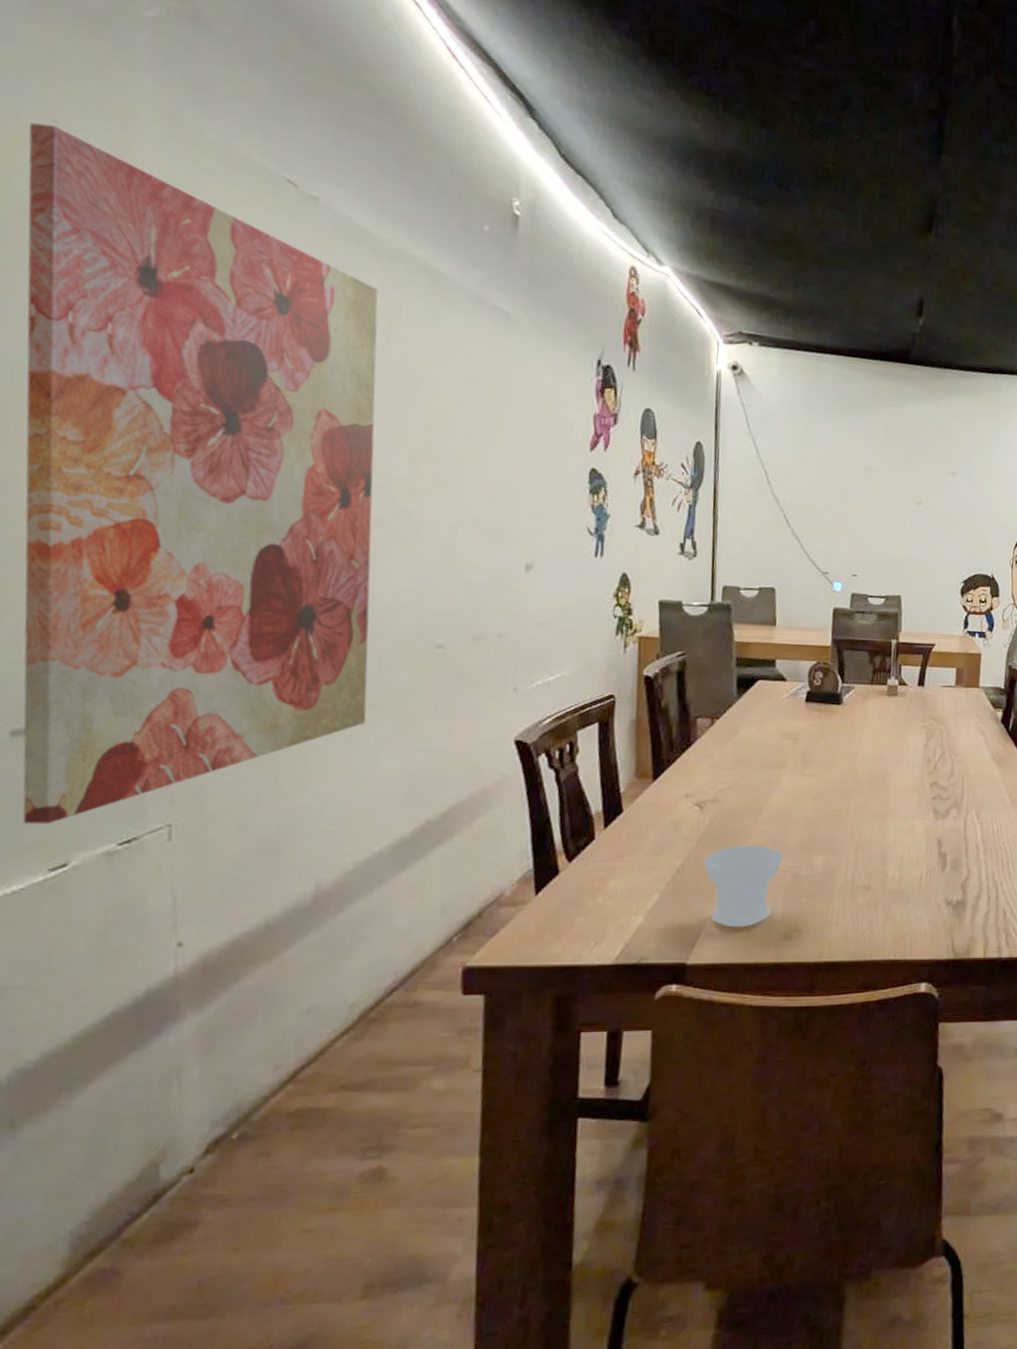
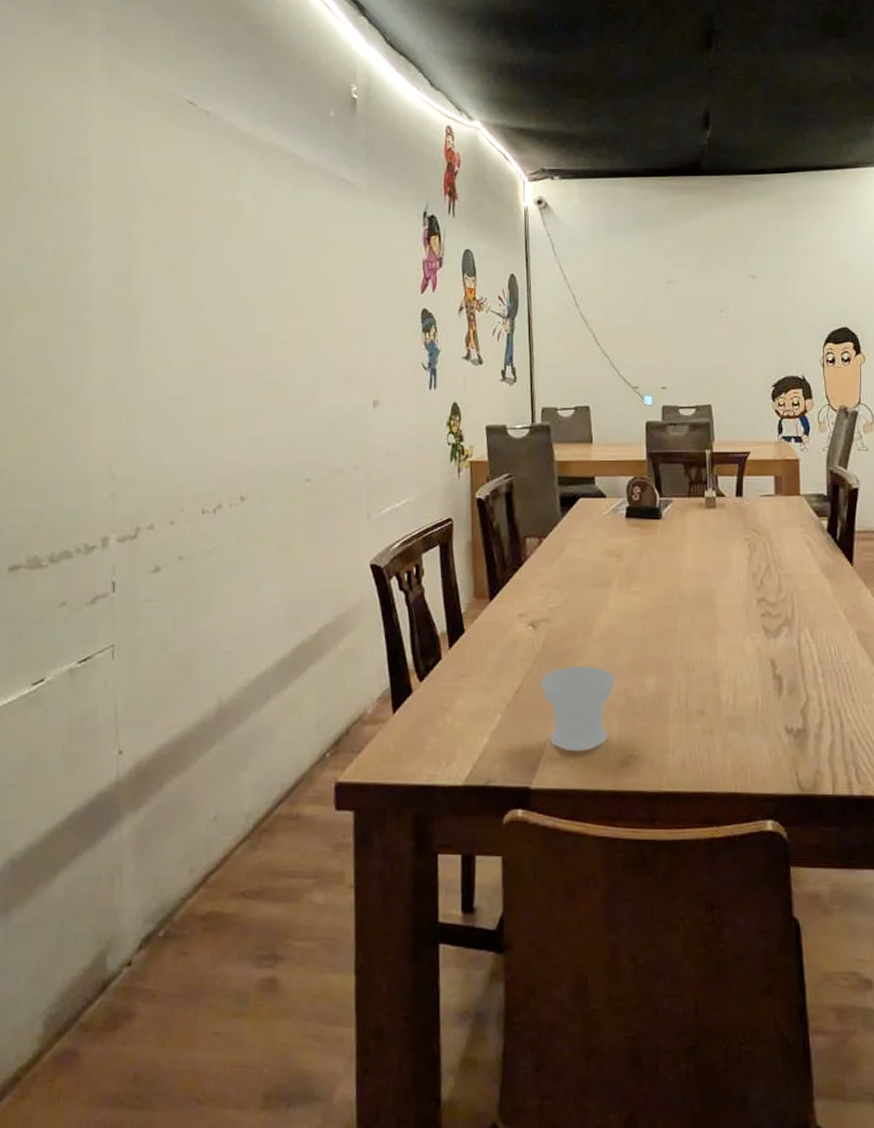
wall art: present [22,122,378,825] -> none [15,91,254,645]

